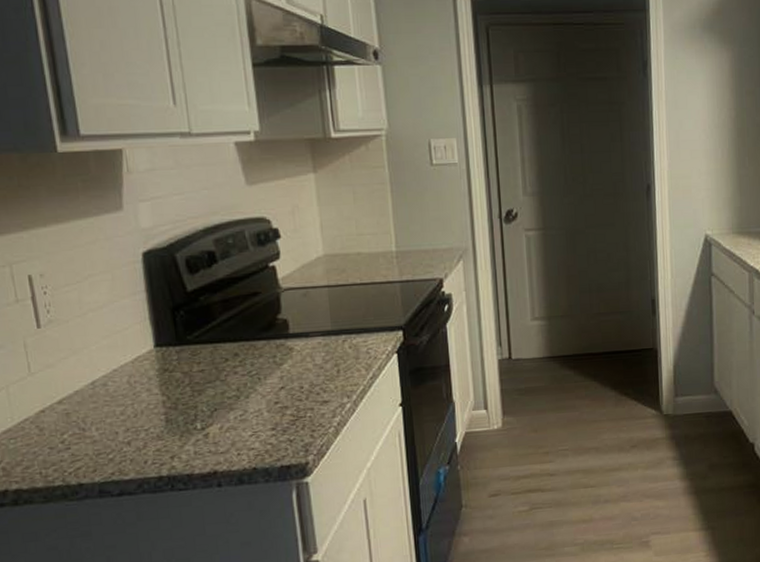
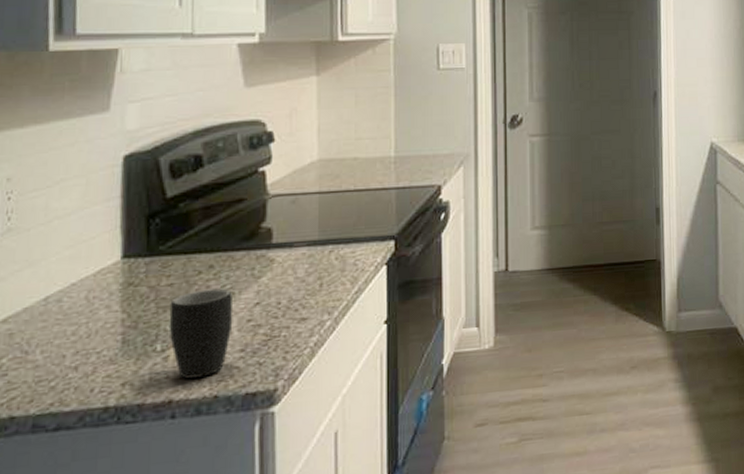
mug: none [203,374,262,453] -> present [169,288,233,379]

